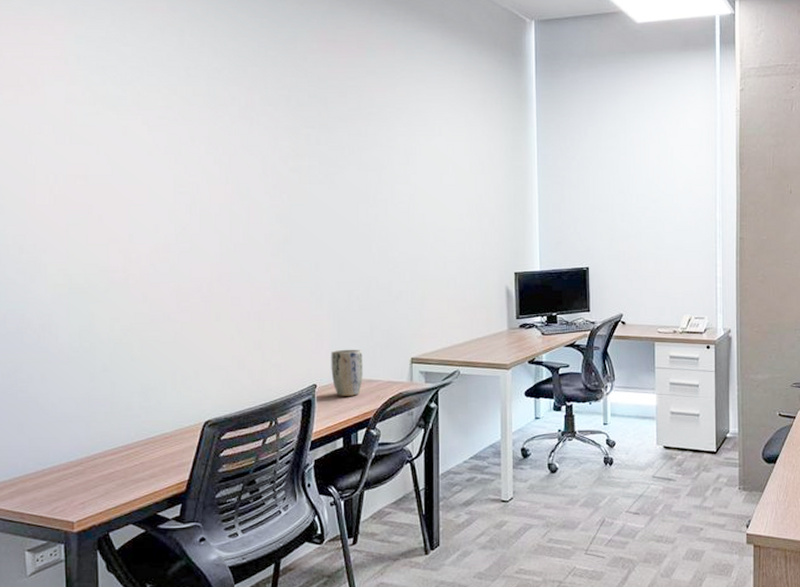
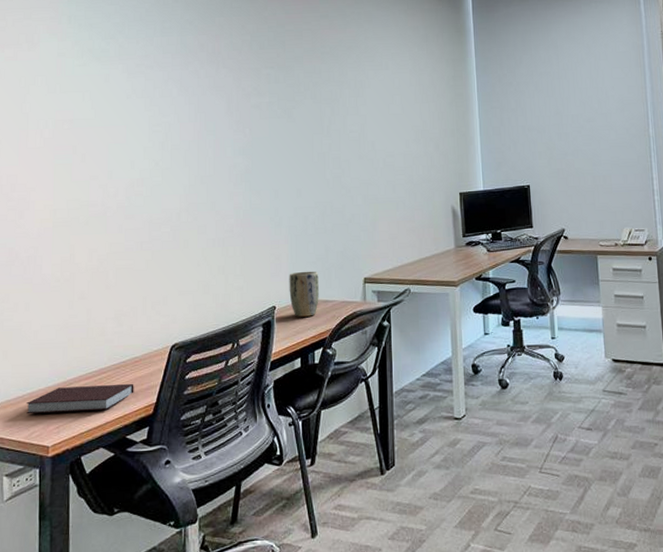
notebook: none [47,460,165,489] -> present [26,383,134,414]

